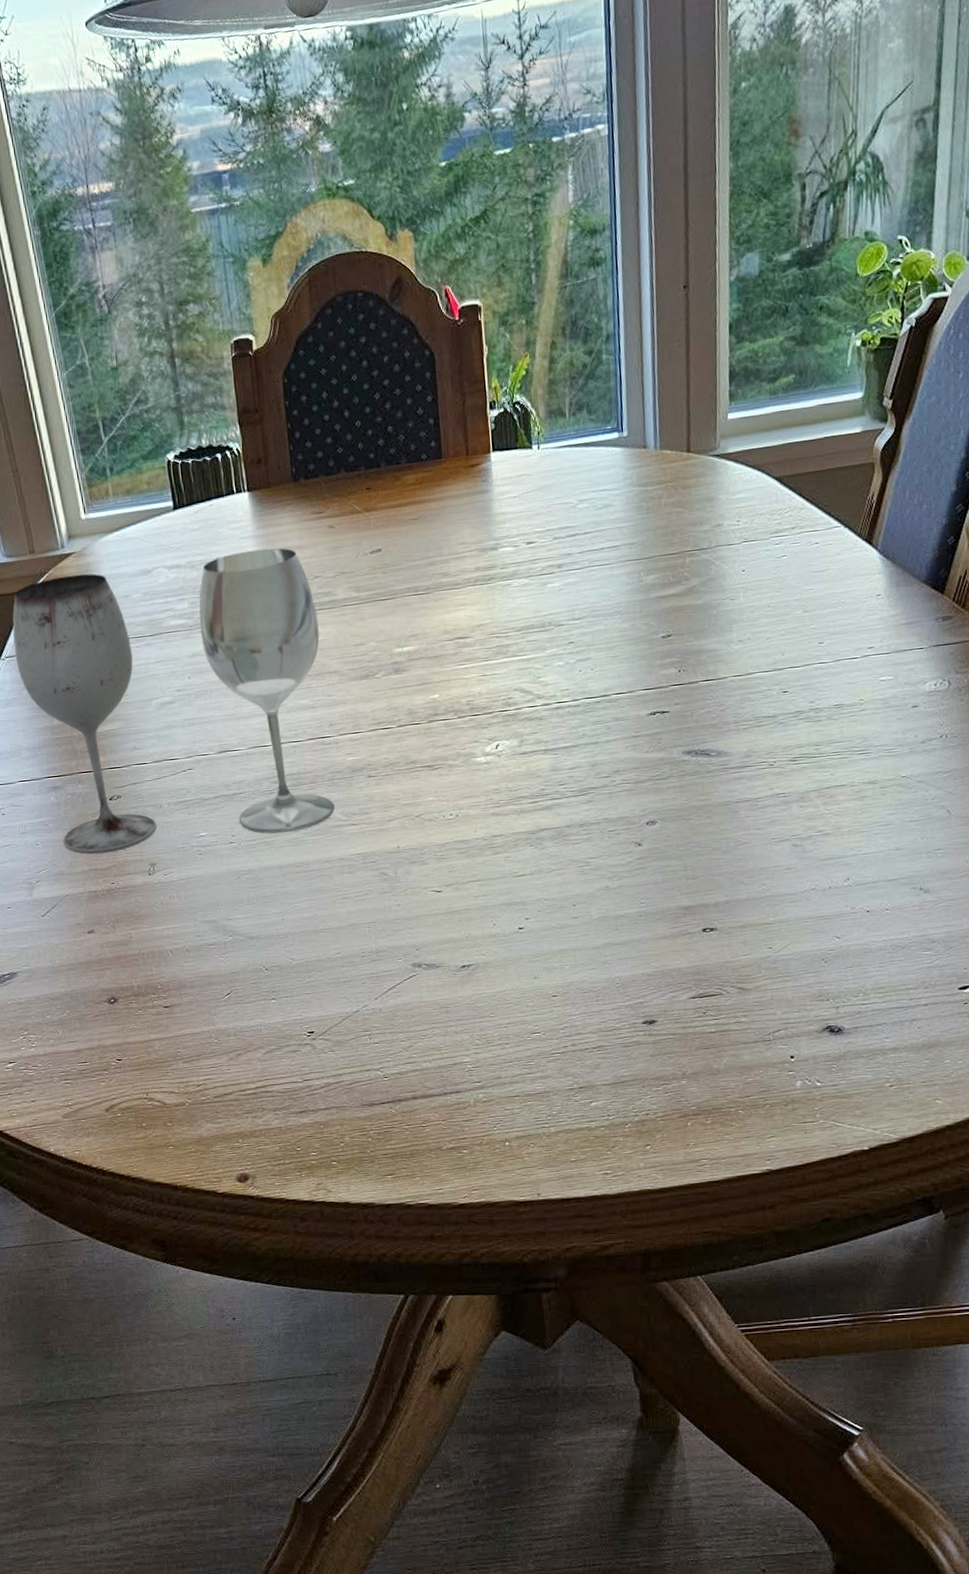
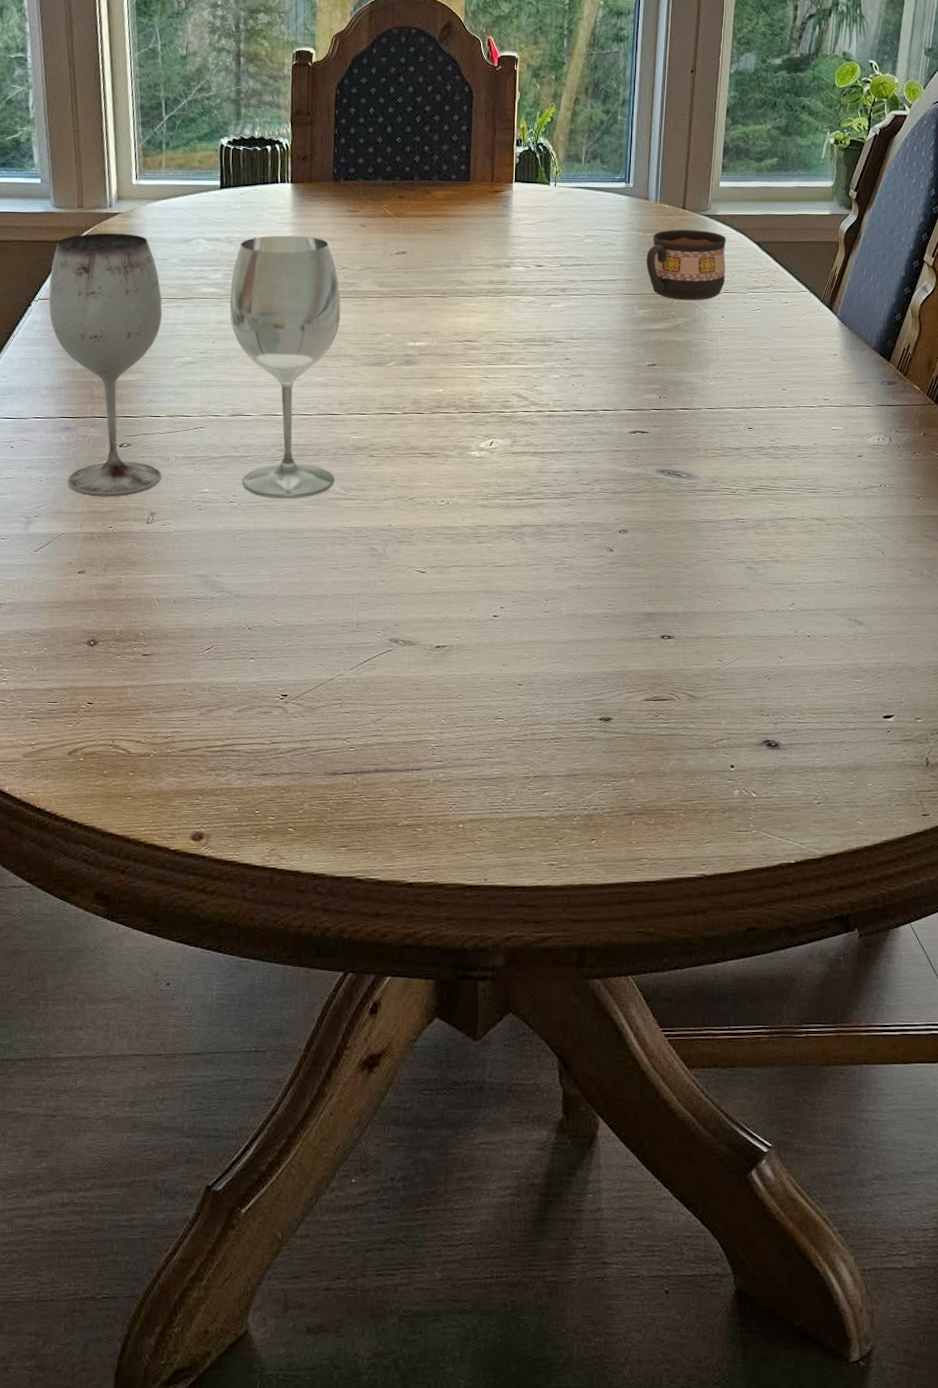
cup: none [650,473,744,559] -> present [646,229,727,301]

